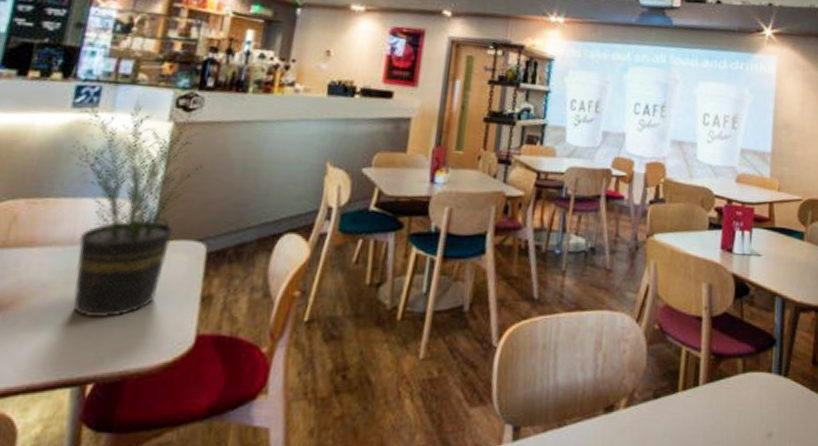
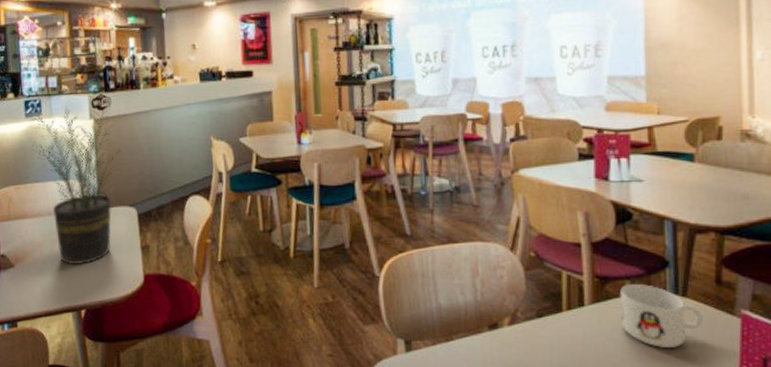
mug: none [730,363,800,432] -> present [620,284,703,348]

